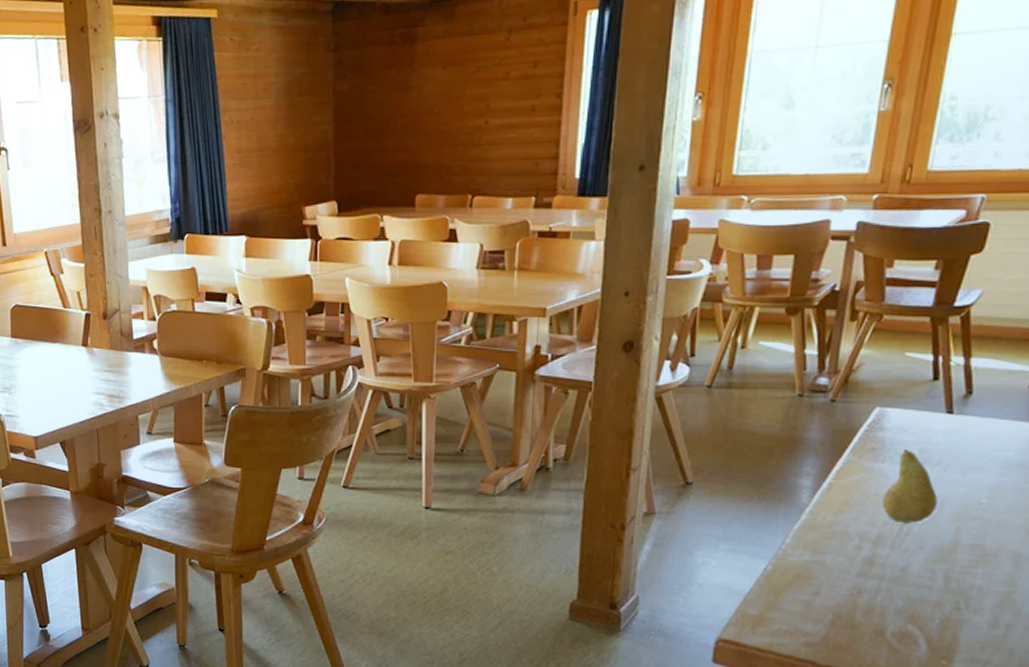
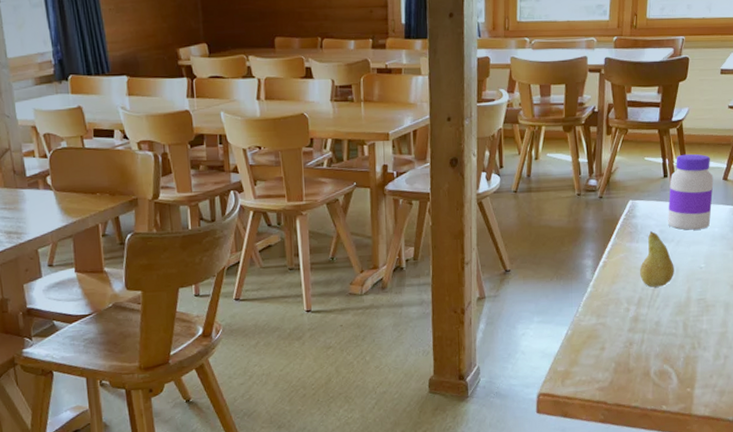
jar: none [933,351,1014,452] -> present [668,153,714,230]

